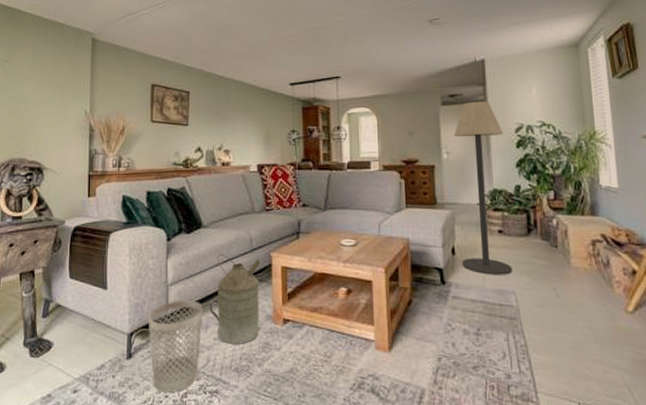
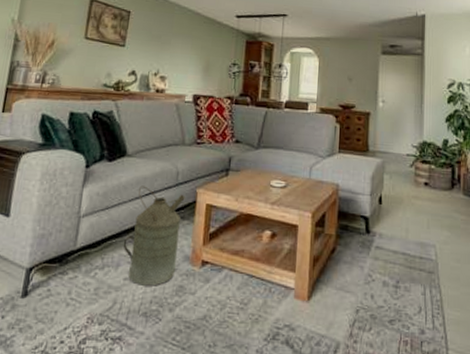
wastebasket: present [148,301,203,393] -> none [48,234,116,338]
floor lamp: present [453,101,513,275] -> none [387,54,437,228]

